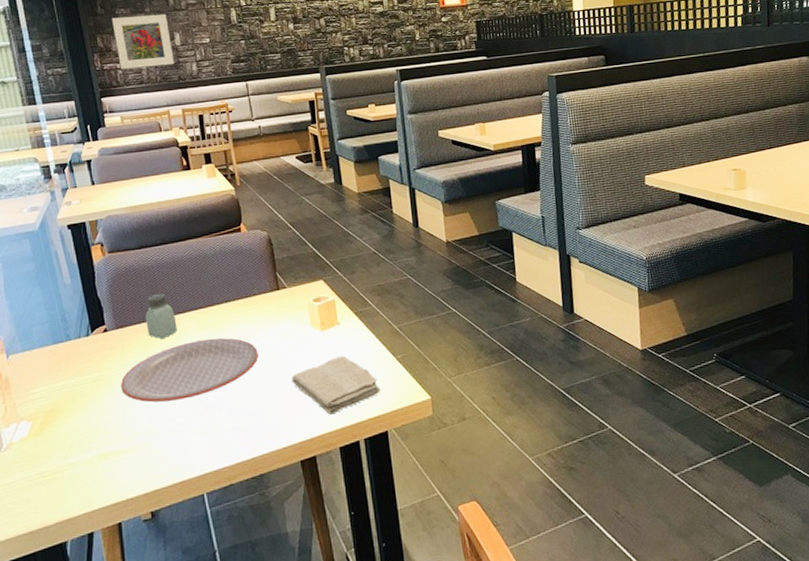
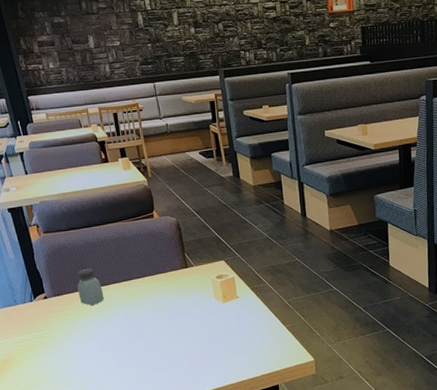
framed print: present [112,14,174,69] -> none [32,17,90,70]
plate: present [120,338,258,403] -> none [60,306,172,356]
washcloth: present [291,355,381,415] -> none [199,323,273,371]

